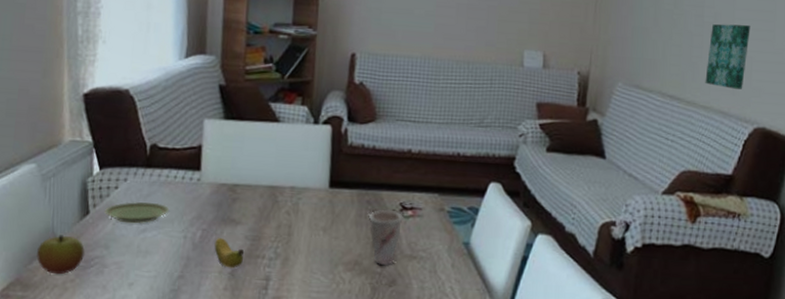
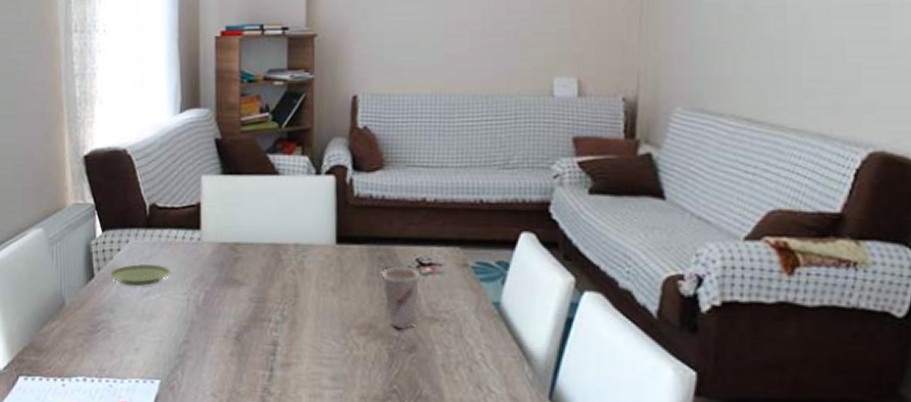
apple: present [37,235,86,275] -> none [47,299,92,340]
banana: present [214,238,245,268] -> none [218,300,250,333]
wall art: present [705,24,751,89] -> none [794,25,855,105]

